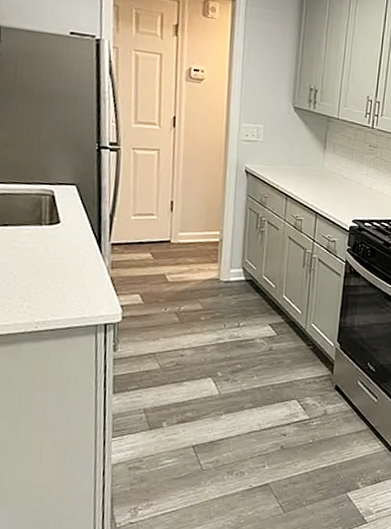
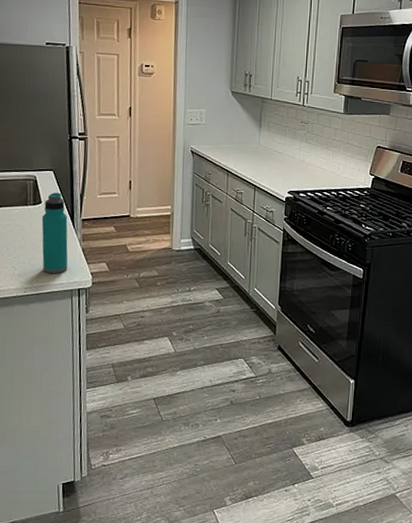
water bottle: none [59,211,93,306] -> present [41,192,68,273]

